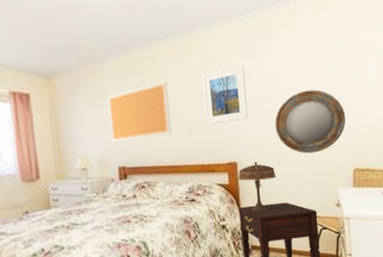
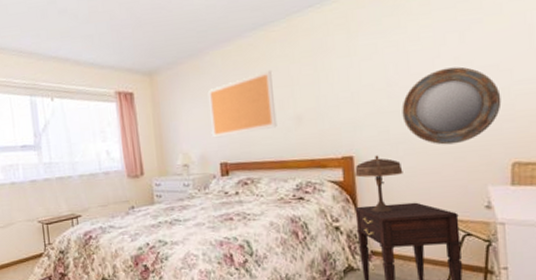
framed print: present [202,64,249,125] -> none [311,44,368,115]

